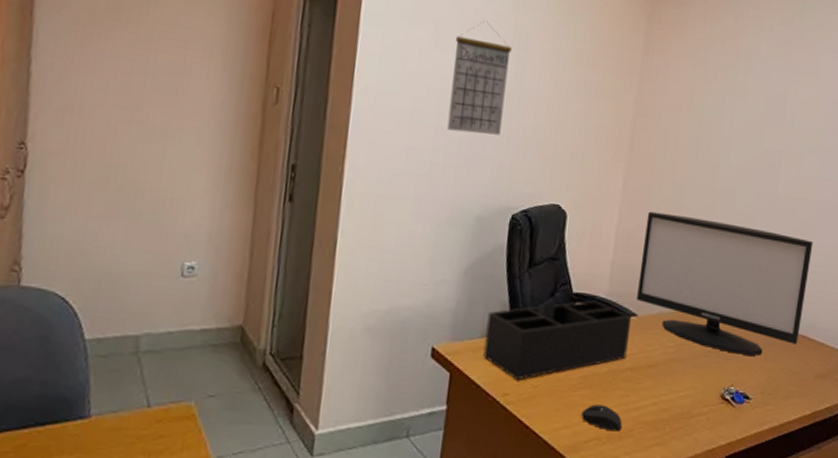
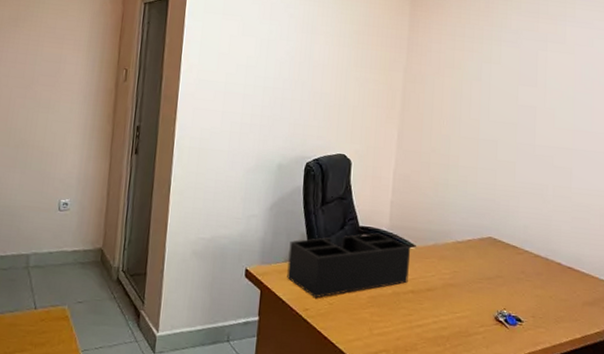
calendar: present [447,20,512,135] -> none [253,12,302,100]
mouse: present [581,404,623,432] -> none [370,321,407,345]
monitor: present [637,211,813,356] -> none [414,159,572,283]

